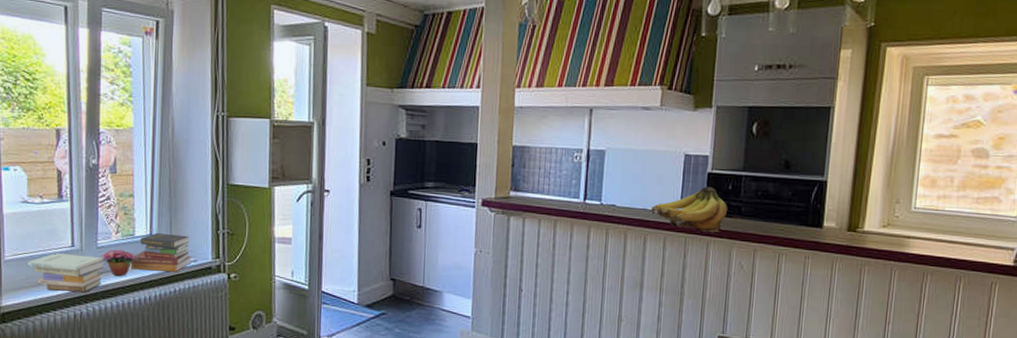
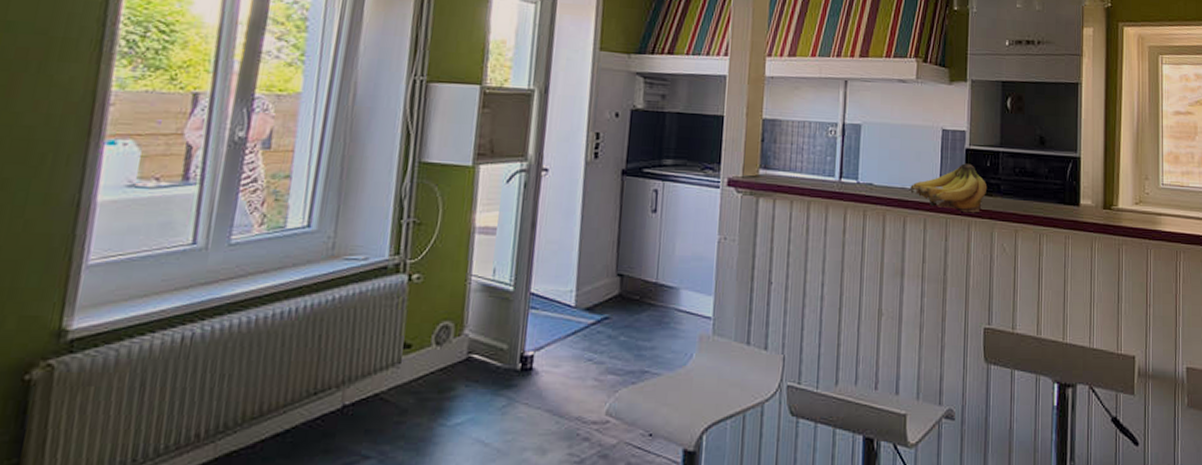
books: present [27,252,104,292] -> none [120,252,237,305]
flower arrangement: present [99,249,138,276] -> none [230,246,286,282]
books: present [130,232,192,272] -> none [274,223,361,274]

